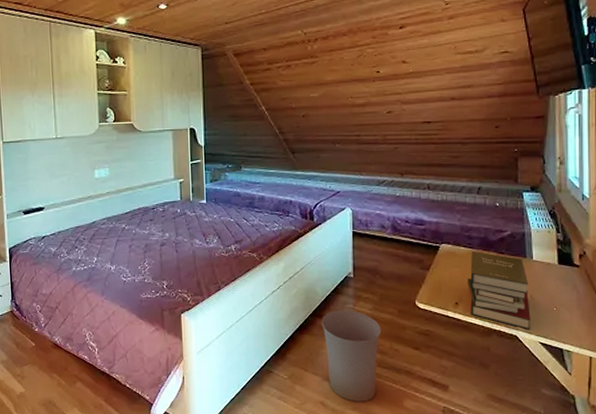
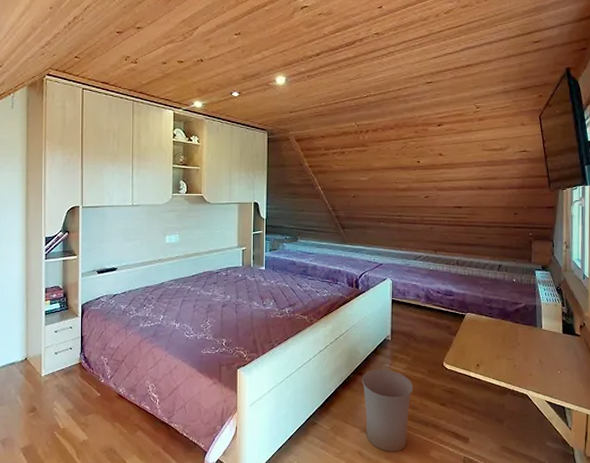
books: present [467,251,531,330] -> none [487,320,539,390]

